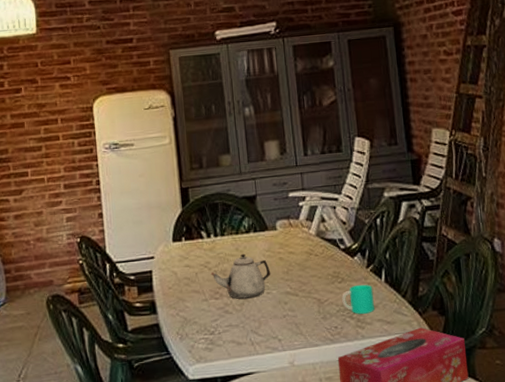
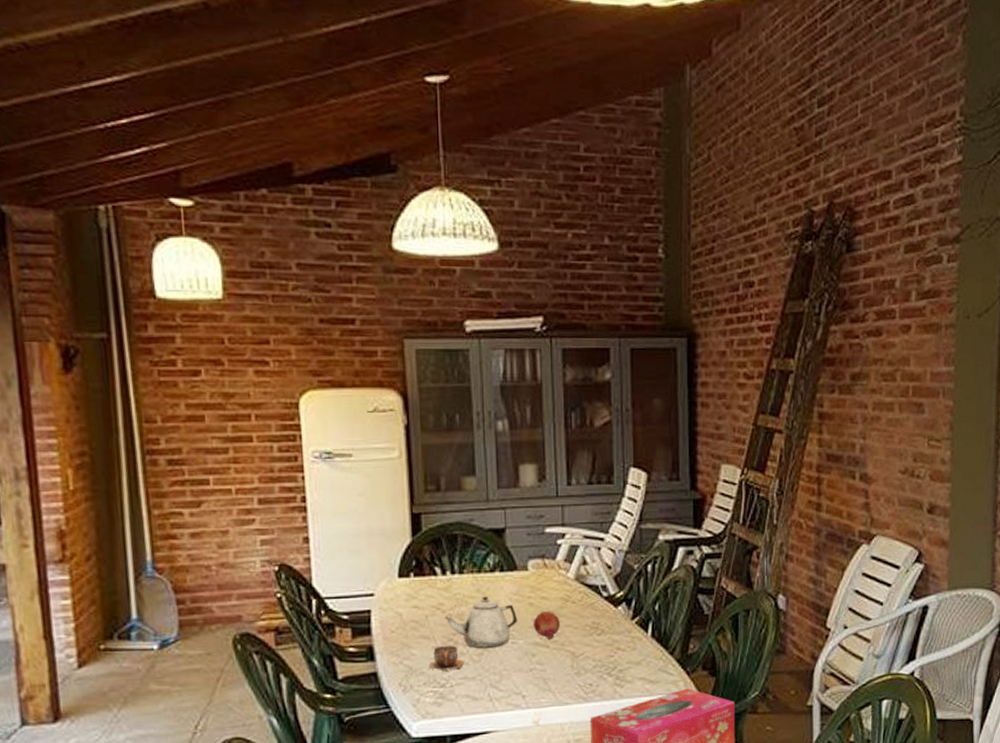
cup: none [200,297,229,321] -> present [428,645,464,672]
fruit: none [283,263,306,289] -> present [533,610,560,639]
cup: present [341,284,374,314] -> none [600,638,637,671]

